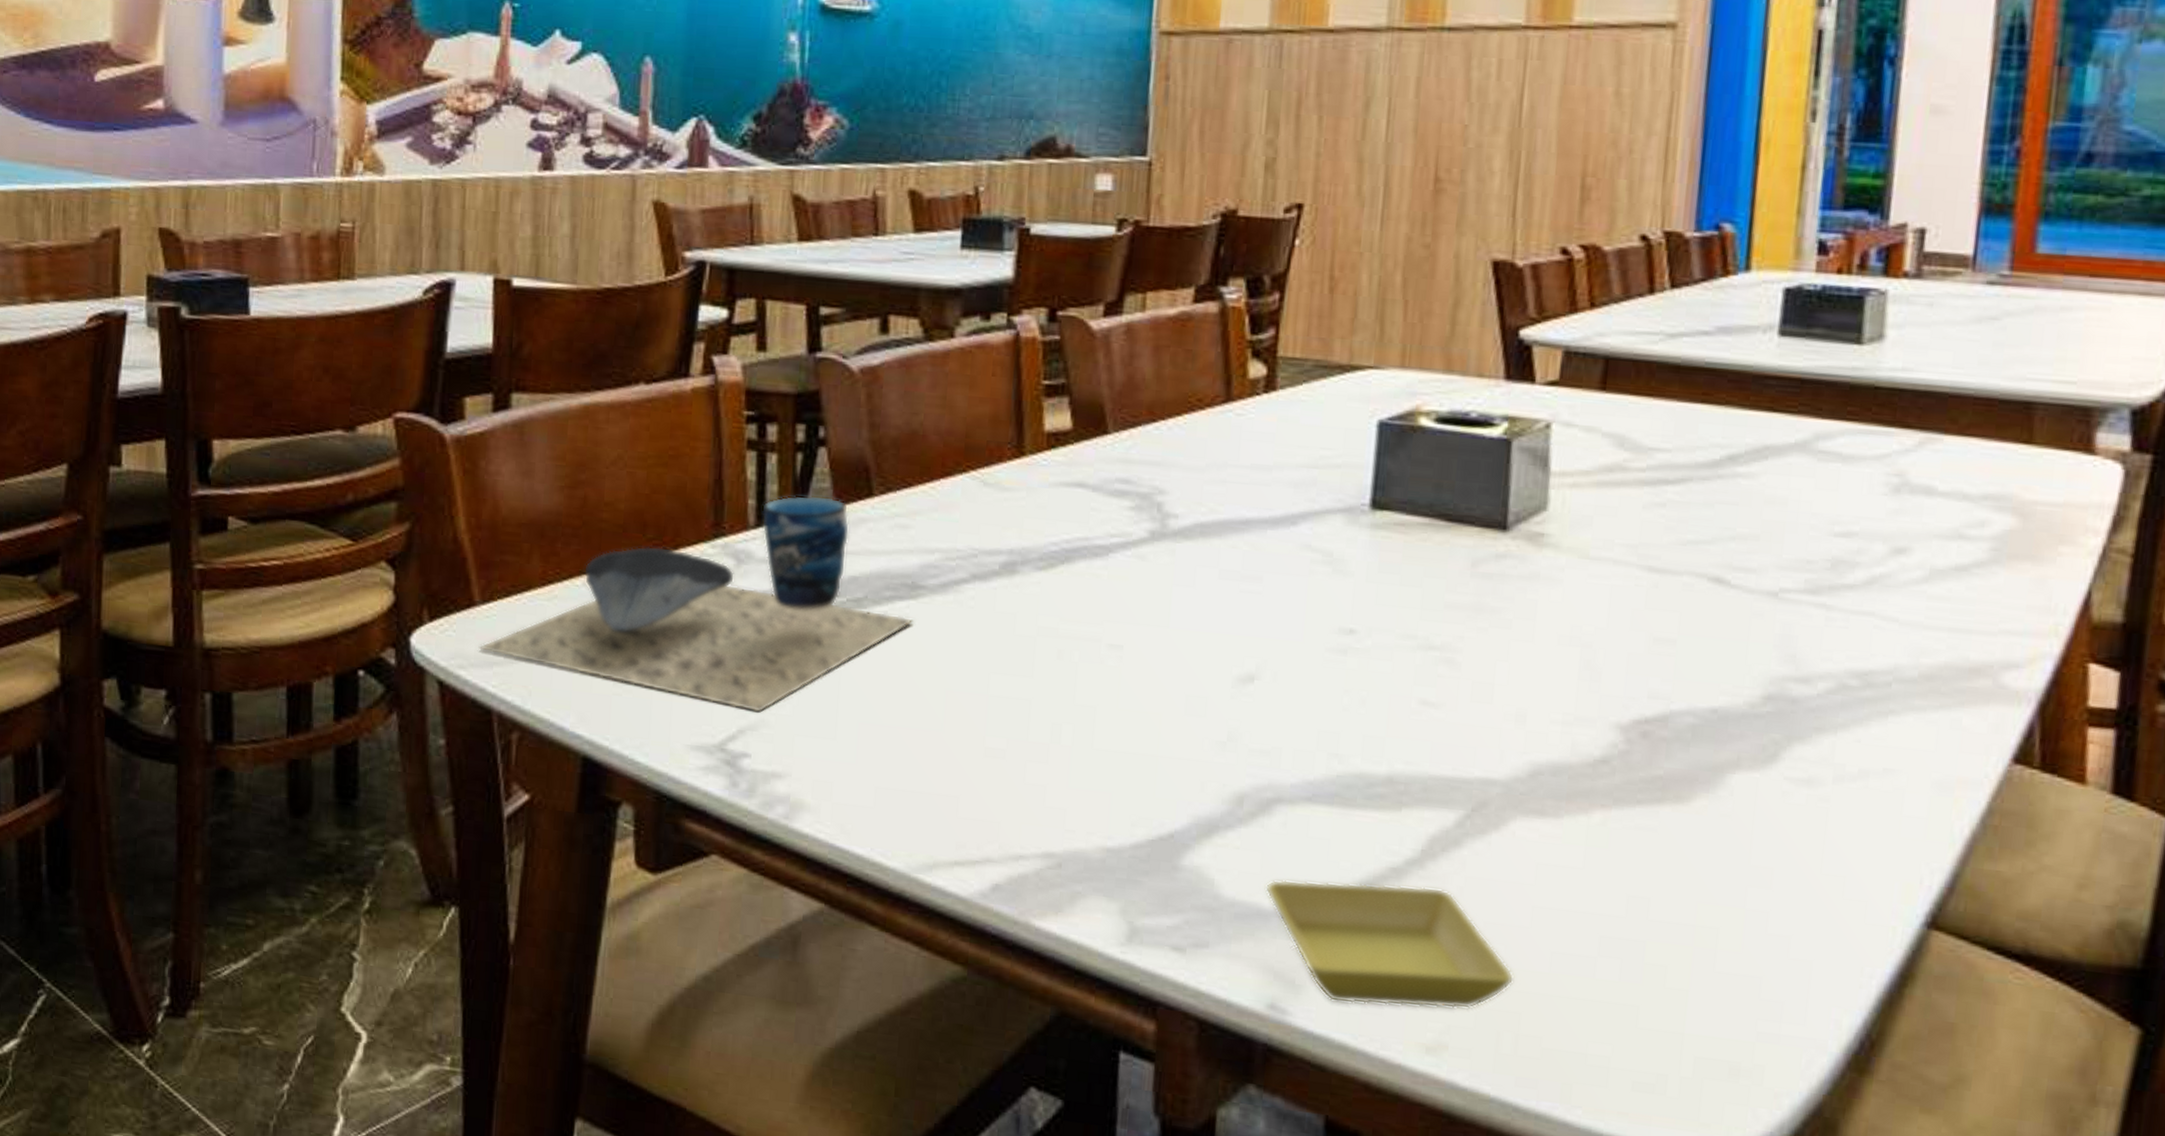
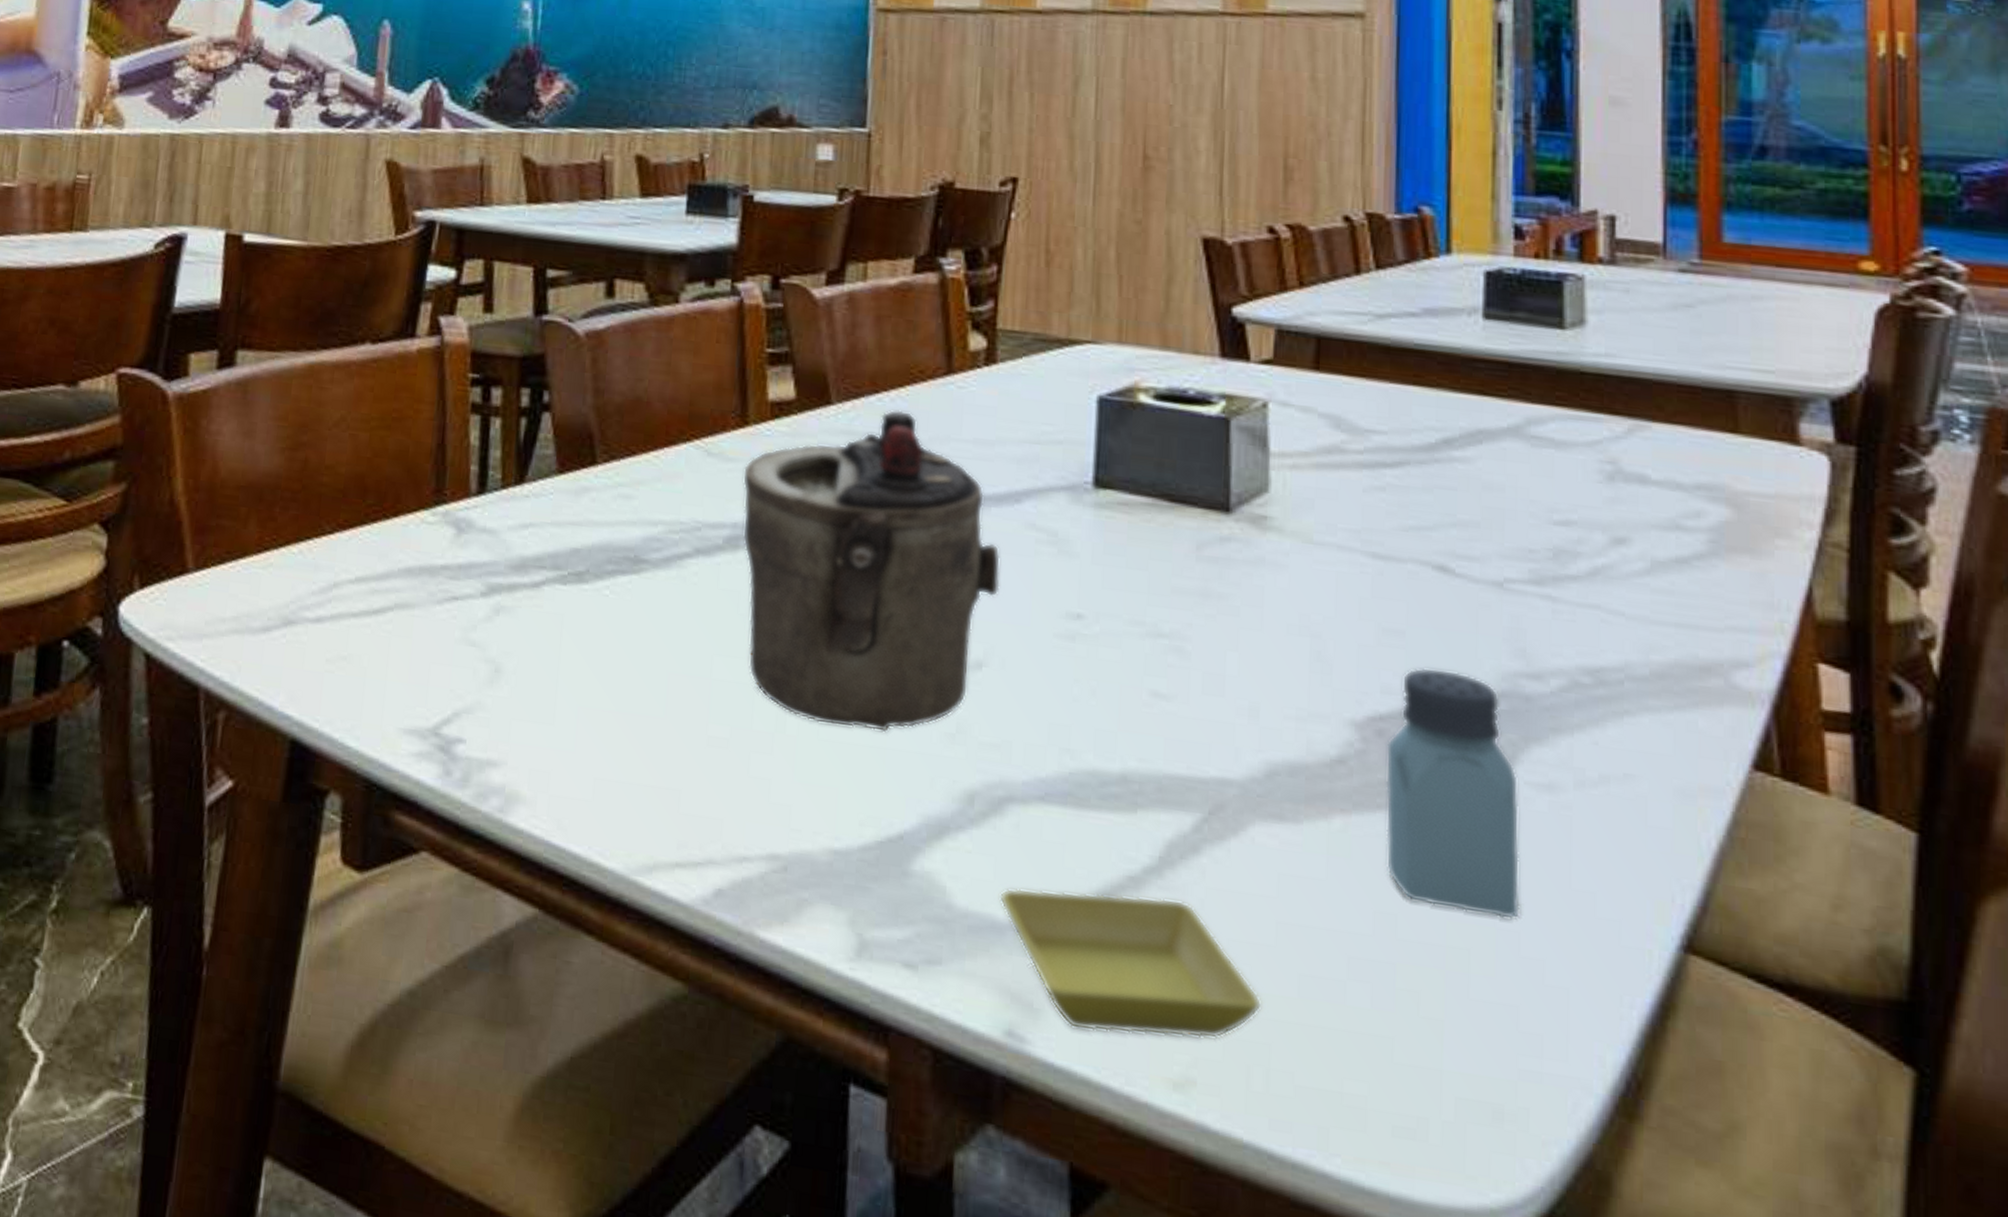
cup: present [478,495,914,713] -> none [188,461,636,694]
teapot: none [1018,437,1276,742] -> present [742,409,1001,733]
saltshaker: none [1642,673,1779,901] -> present [1385,667,1521,919]

